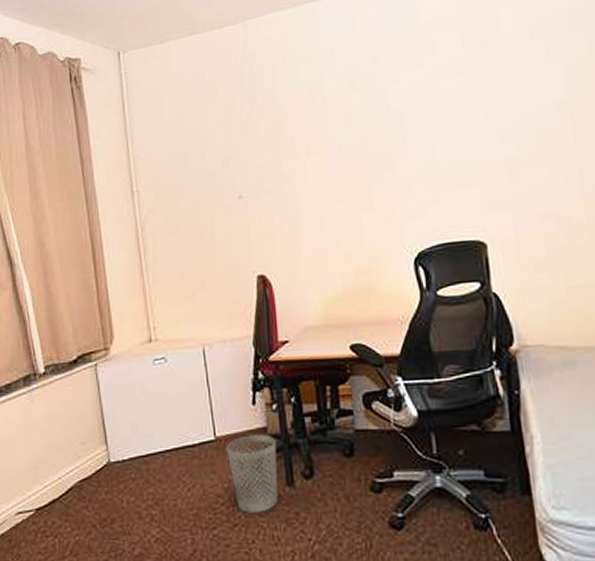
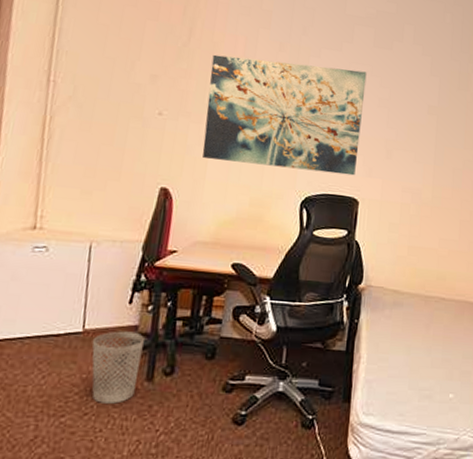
wall art: none [280,83,474,233] -> present [202,54,367,176]

